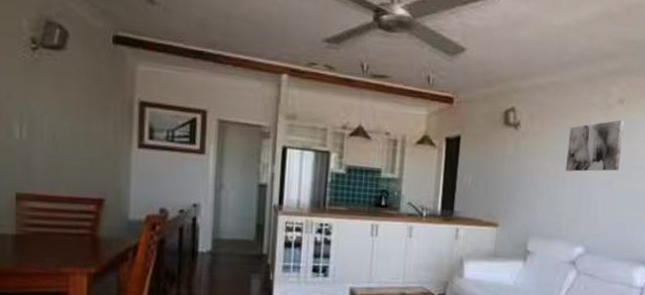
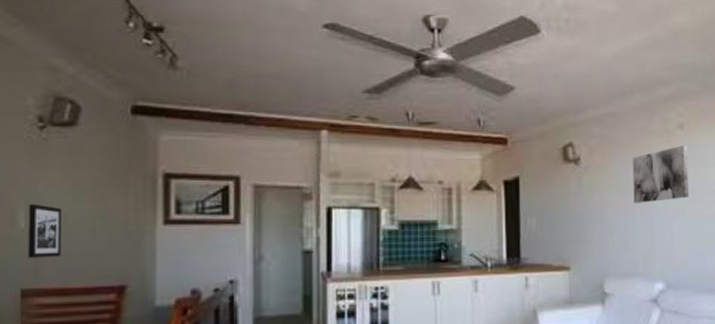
picture frame: none [22,118,50,168] -> present [28,204,61,258]

